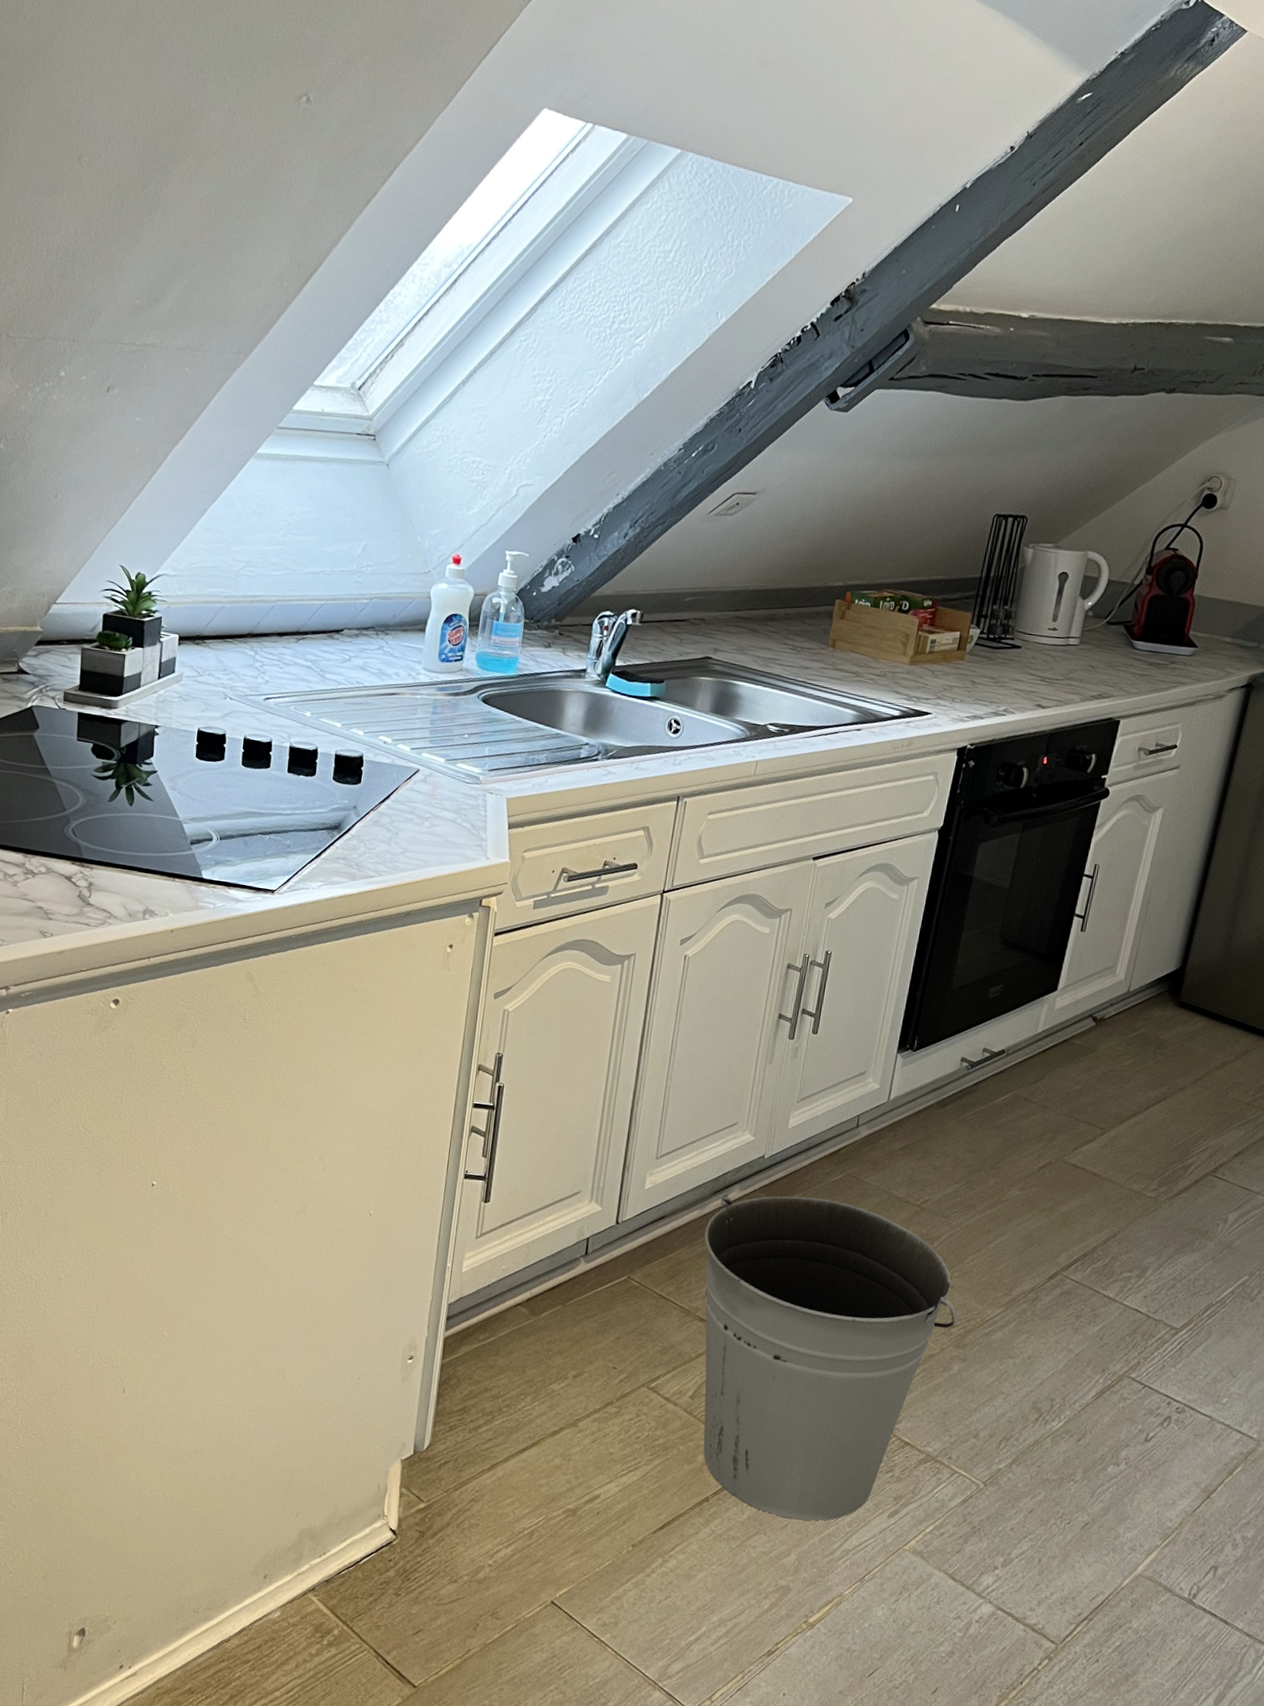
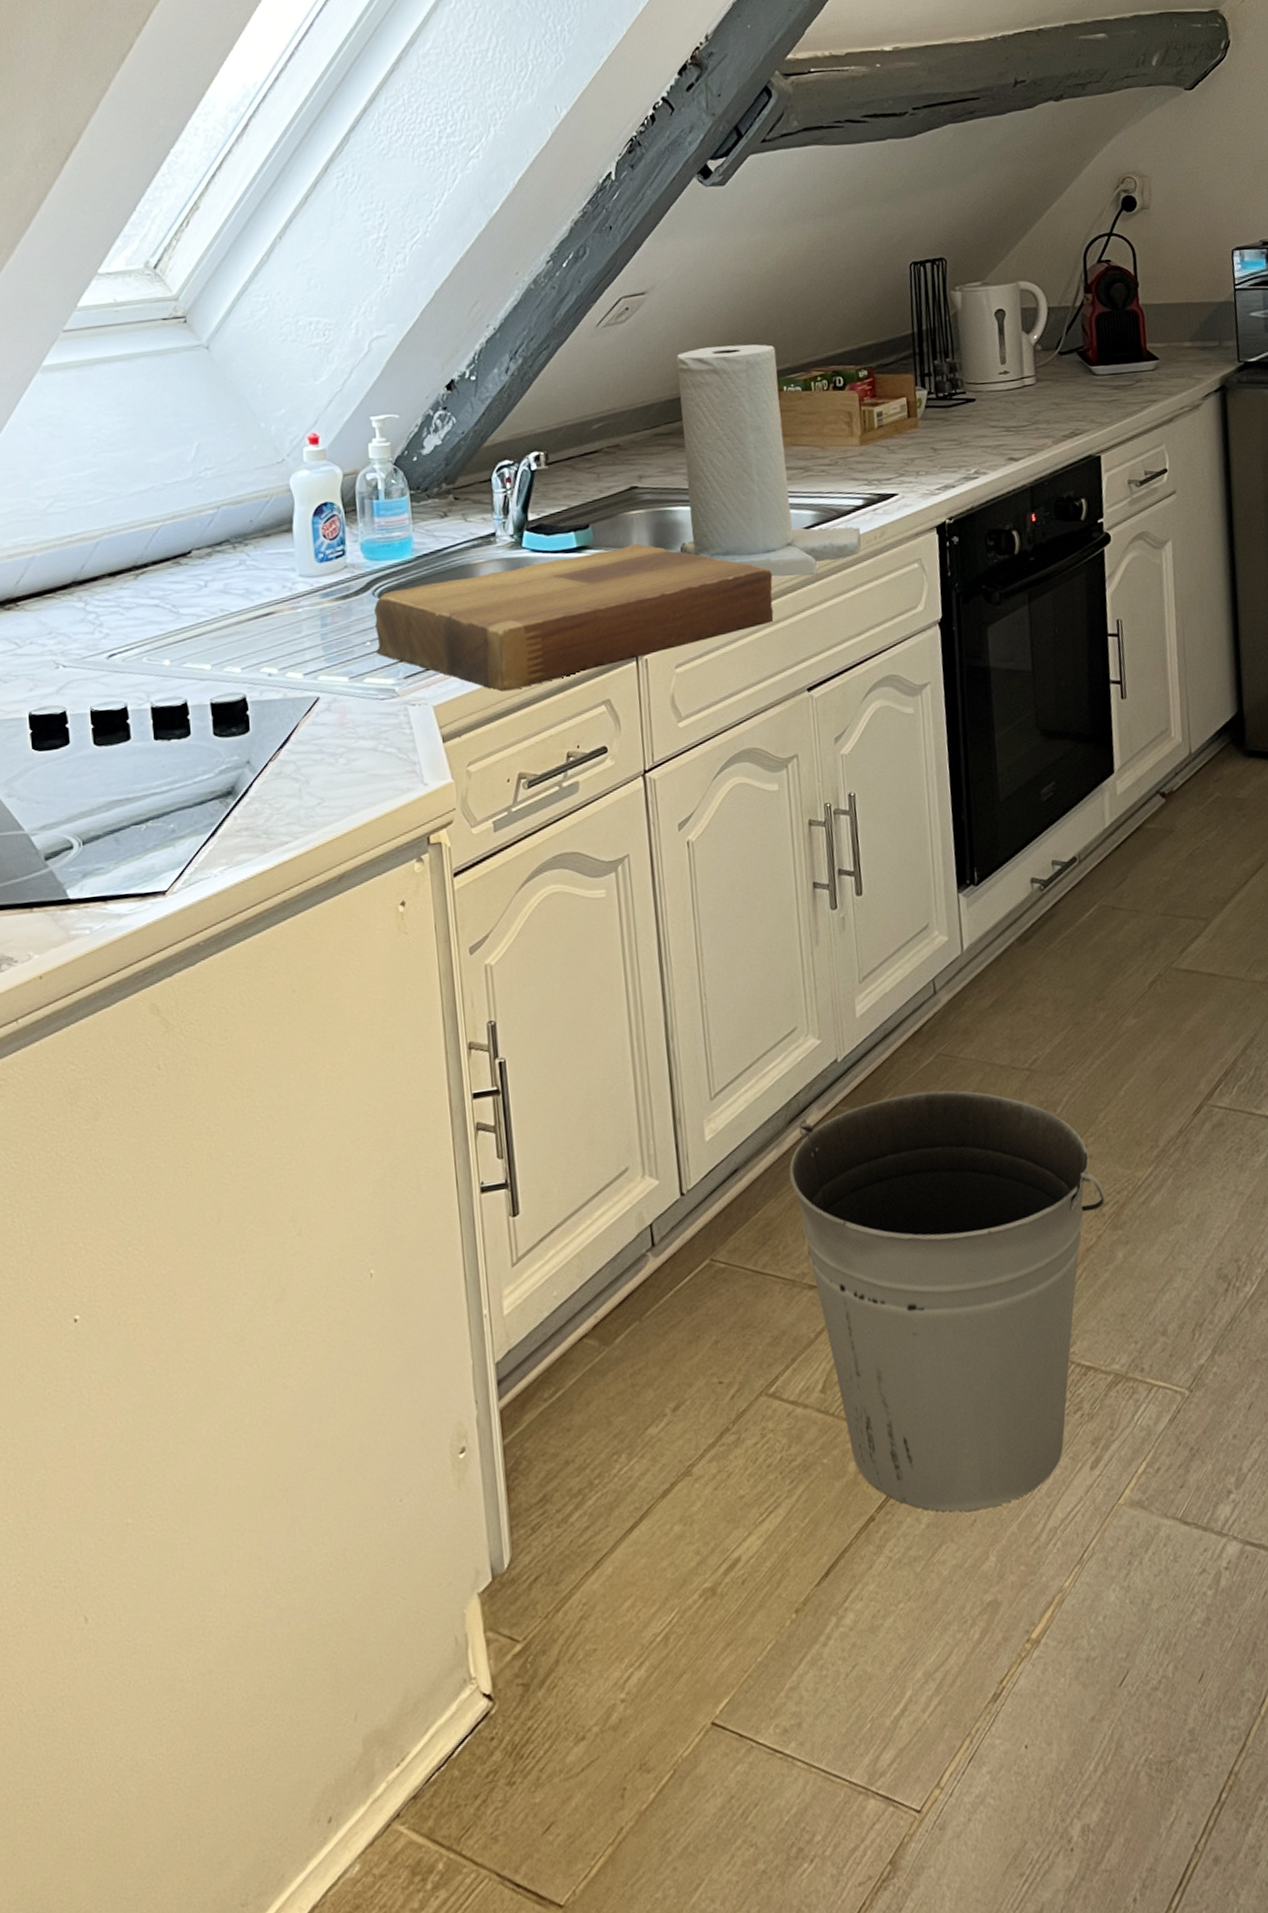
cutting board: none [470,698,807,801] -> present [374,543,774,691]
paper towel: none [734,551,892,766] -> present [676,344,862,578]

